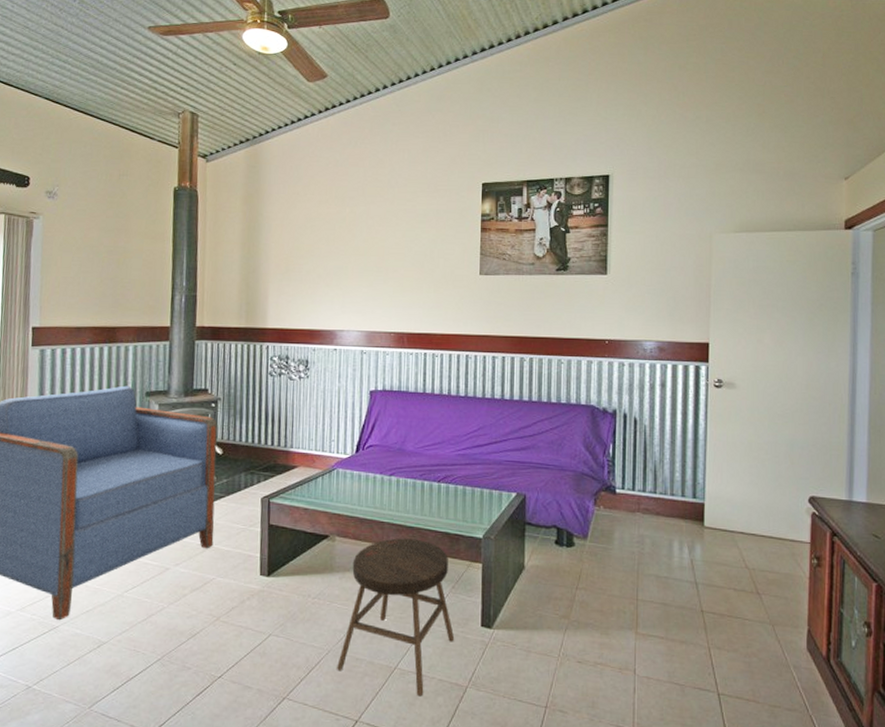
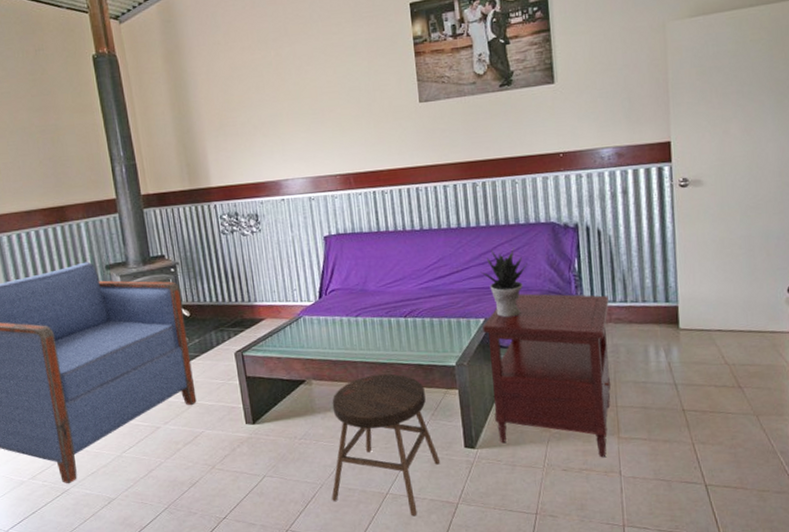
side table: none [514,473,639,653] -> present [483,293,611,458]
potted plant: none [518,425,564,495] -> present [480,248,528,318]

